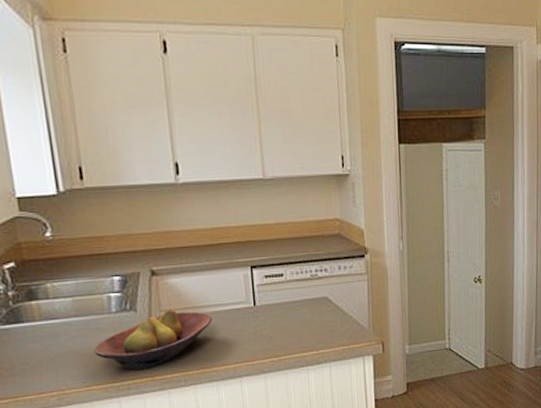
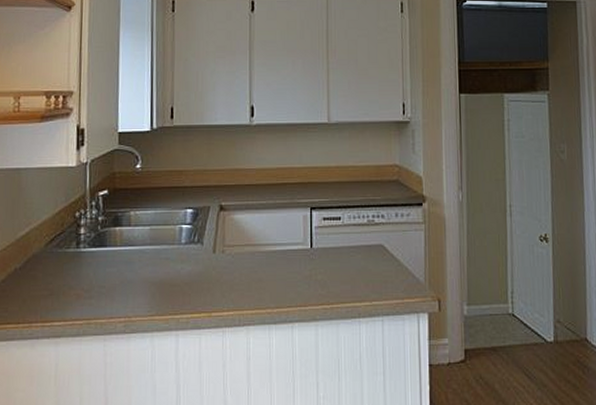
fruit bowl: present [94,309,213,371] -> none [162,245,271,305]

